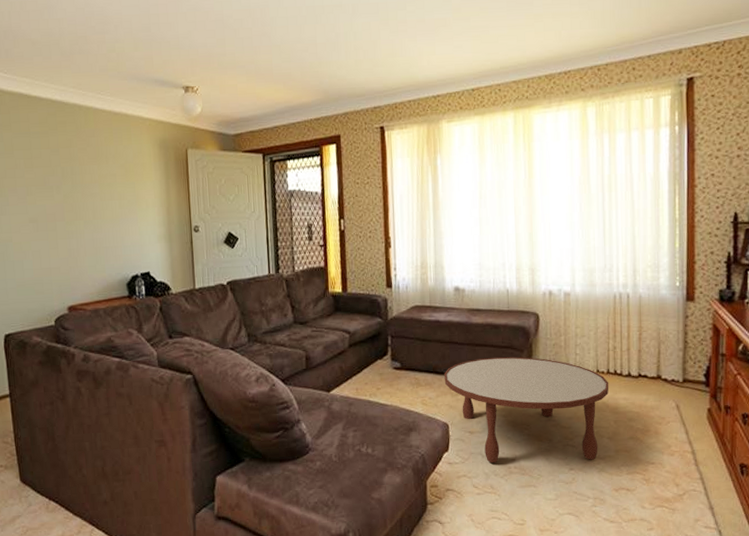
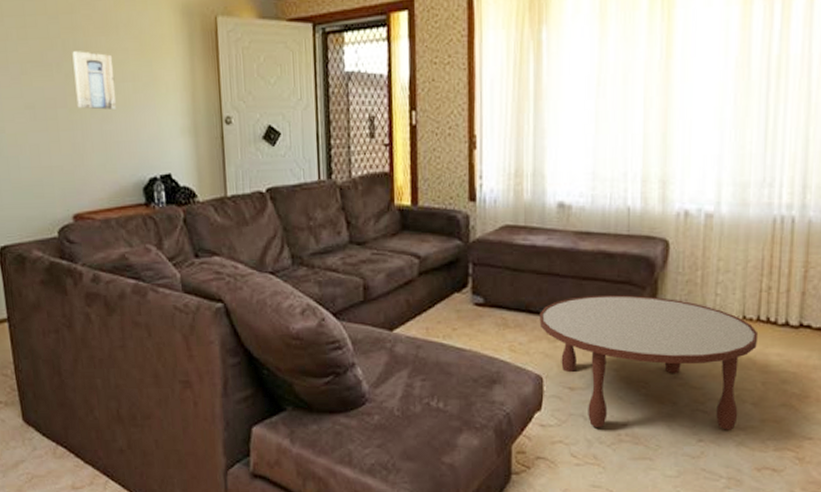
wall art: none [70,176,106,222] -> present [72,51,117,110]

